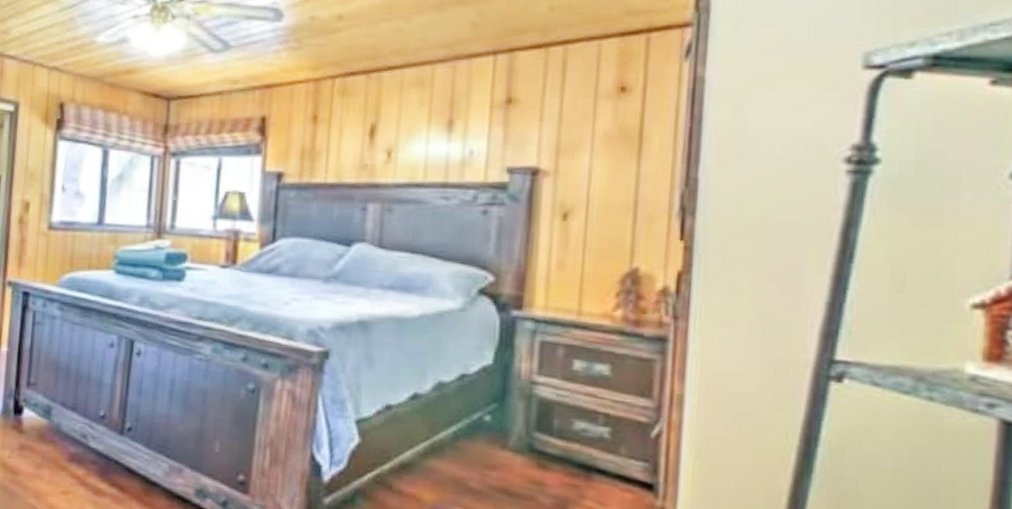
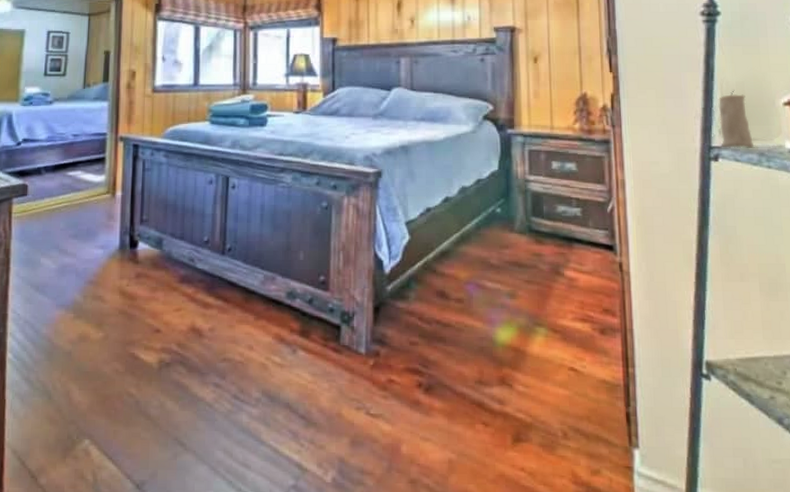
candle: none [850,279,908,368] -> present [719,90,754,148]

